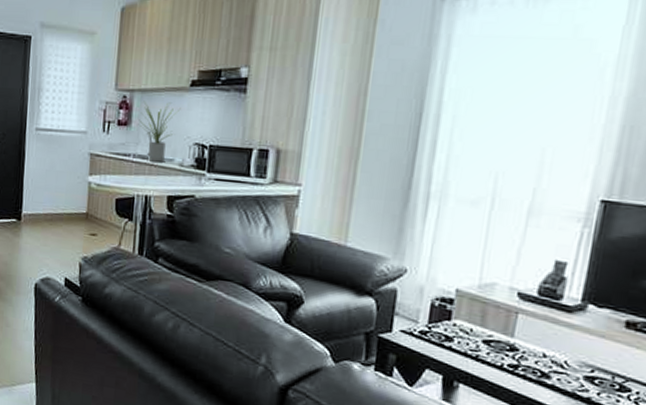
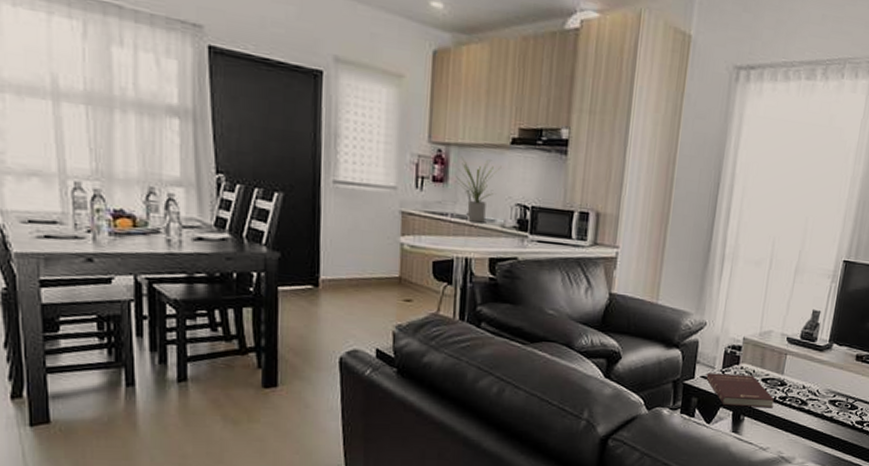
book: none [407,327,501,378] -> present [706,373,774,408]

